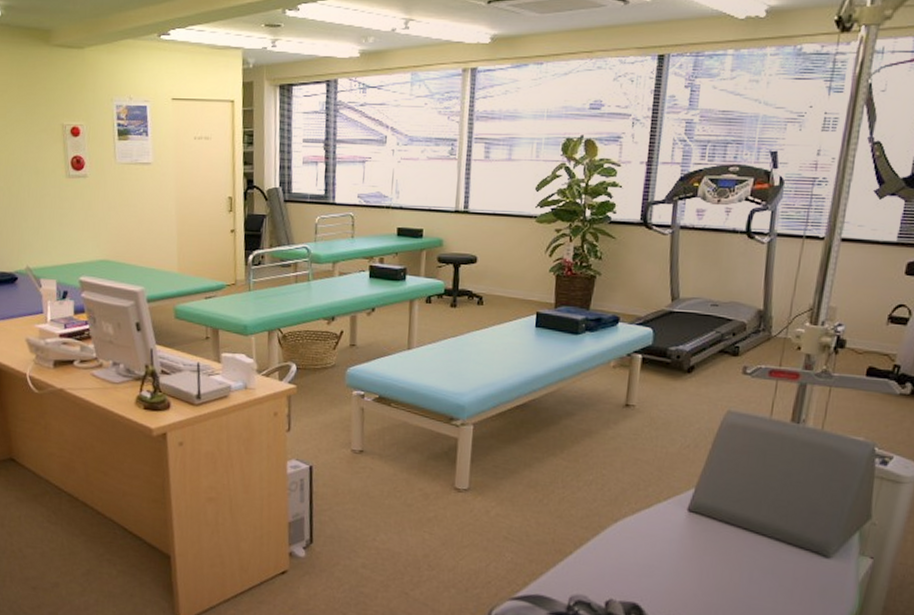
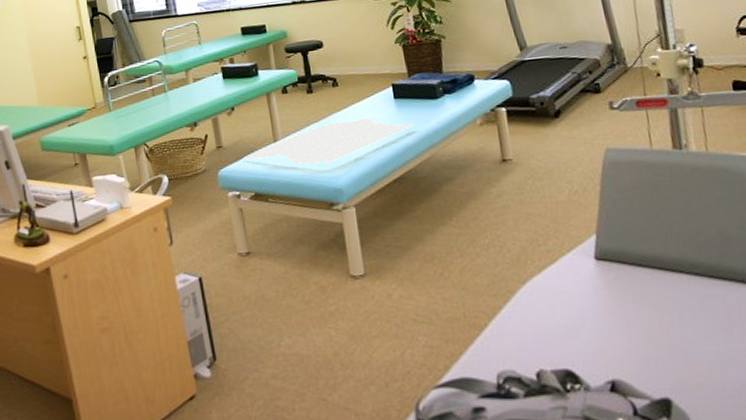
towel: none [374,340,549,380] -> present [243,117,414,165]

